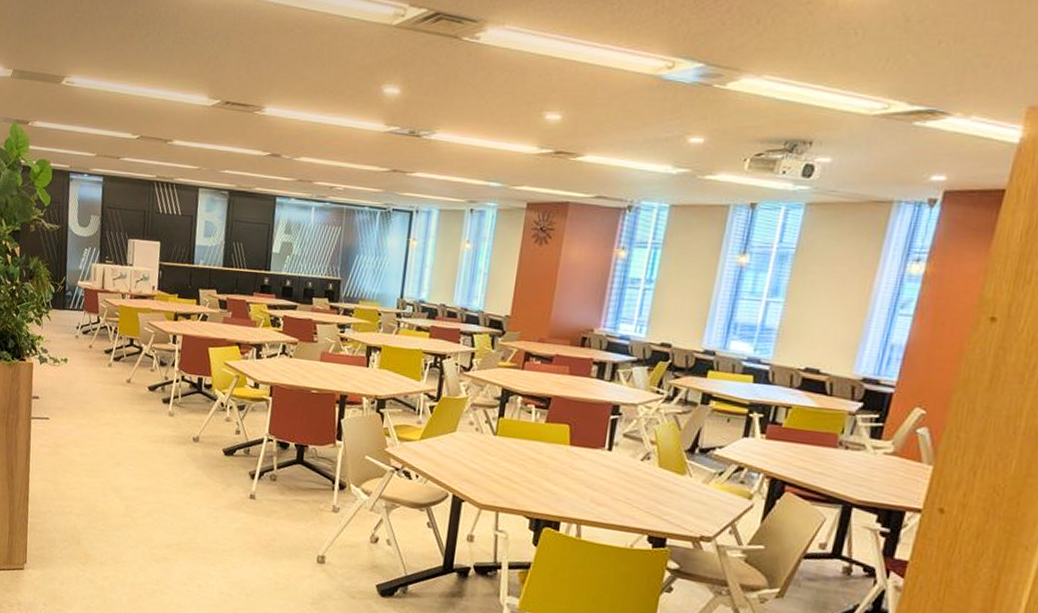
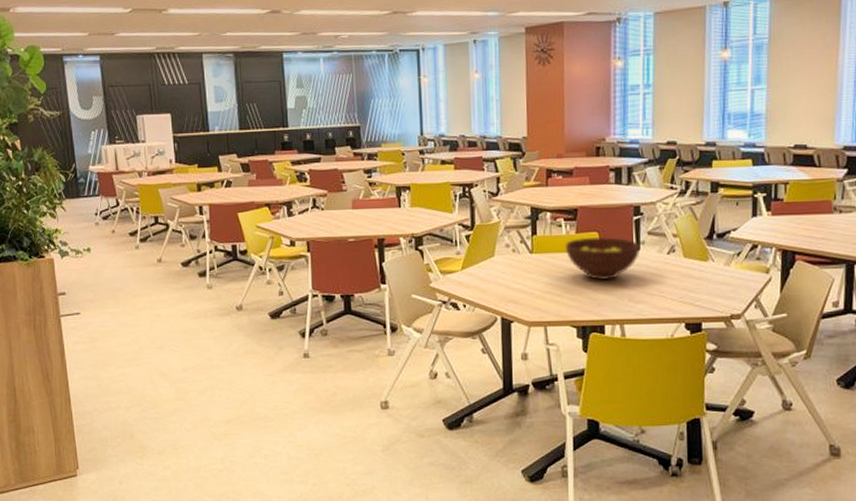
fruit bowl: none [531,427,613,477] -> present [565,237,641,280]

